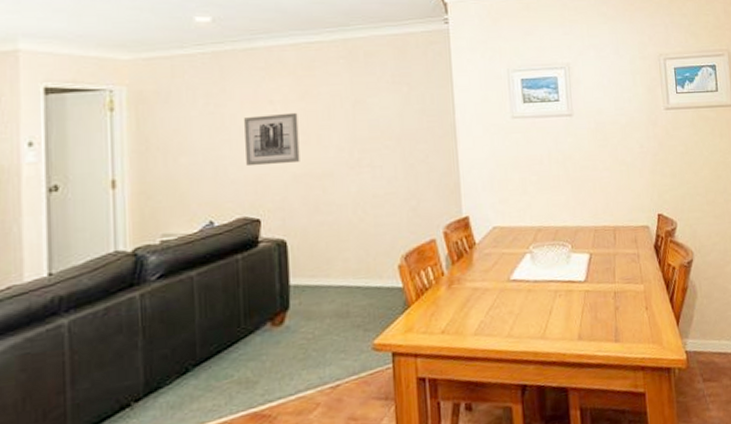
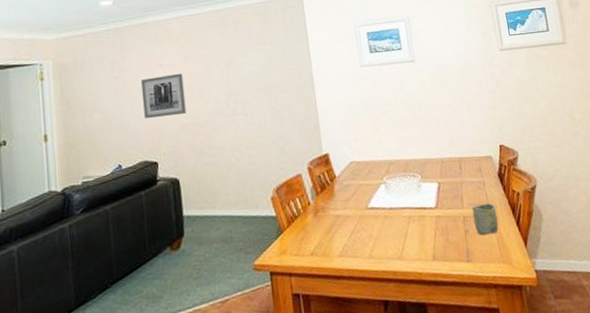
cup: none [624,278,651,313] -> present [472,203,499,236]

